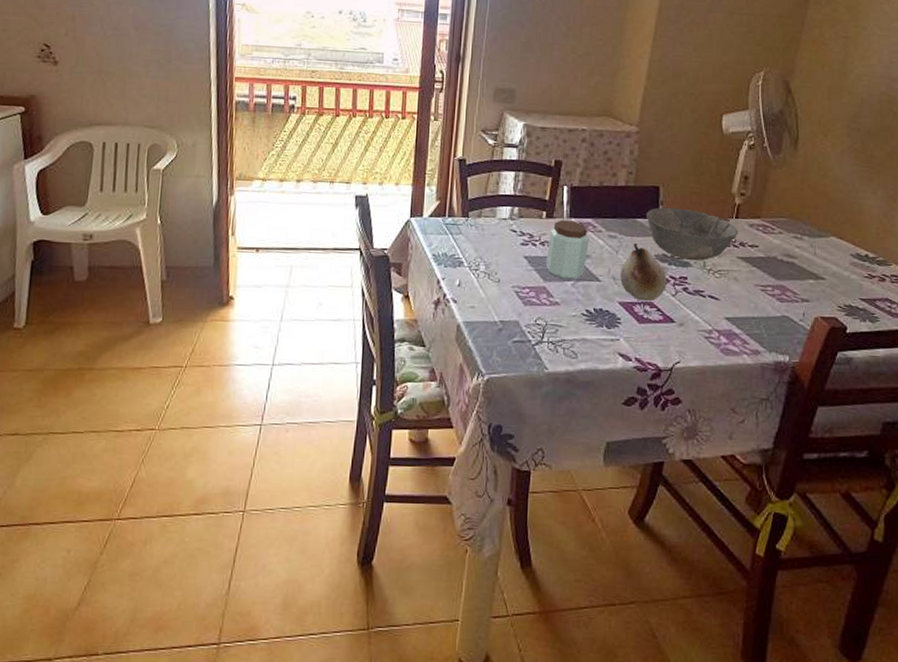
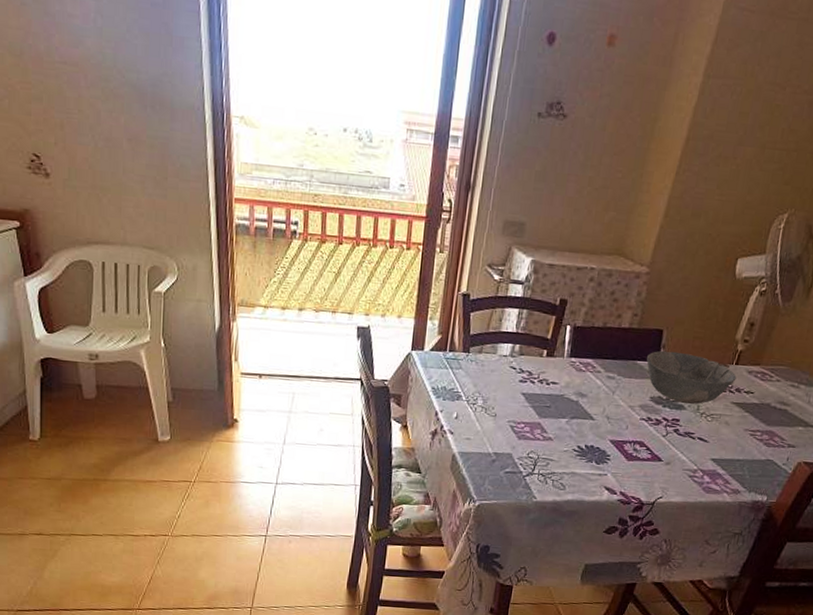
peanut butter: present [545,220,589,279] -> none [542,359,588,417]
fruit: present [620,242,667,302] -> none [614,384,660,441]

